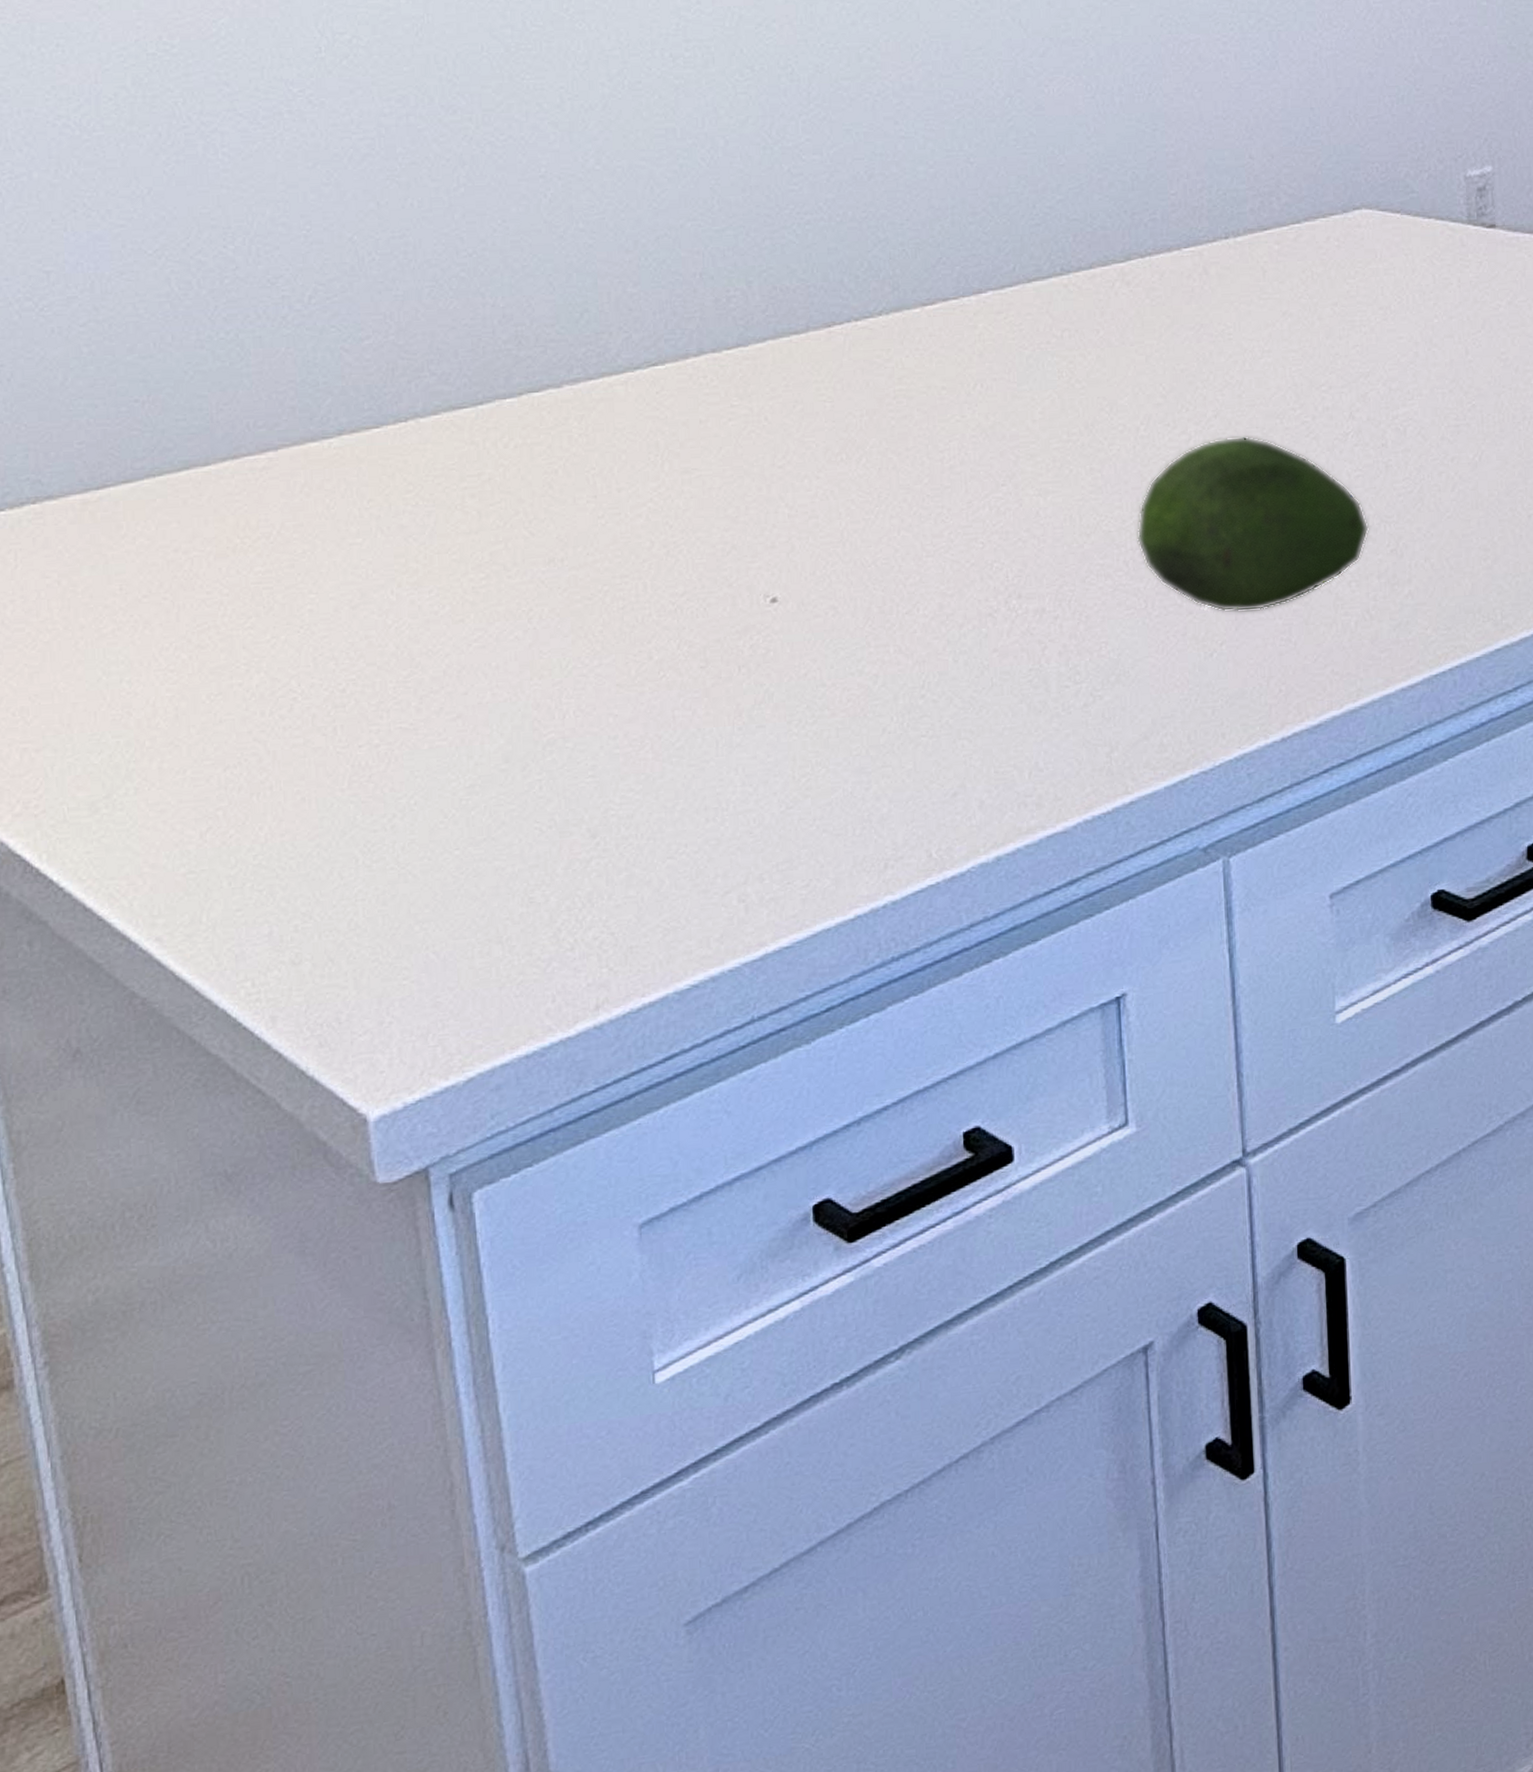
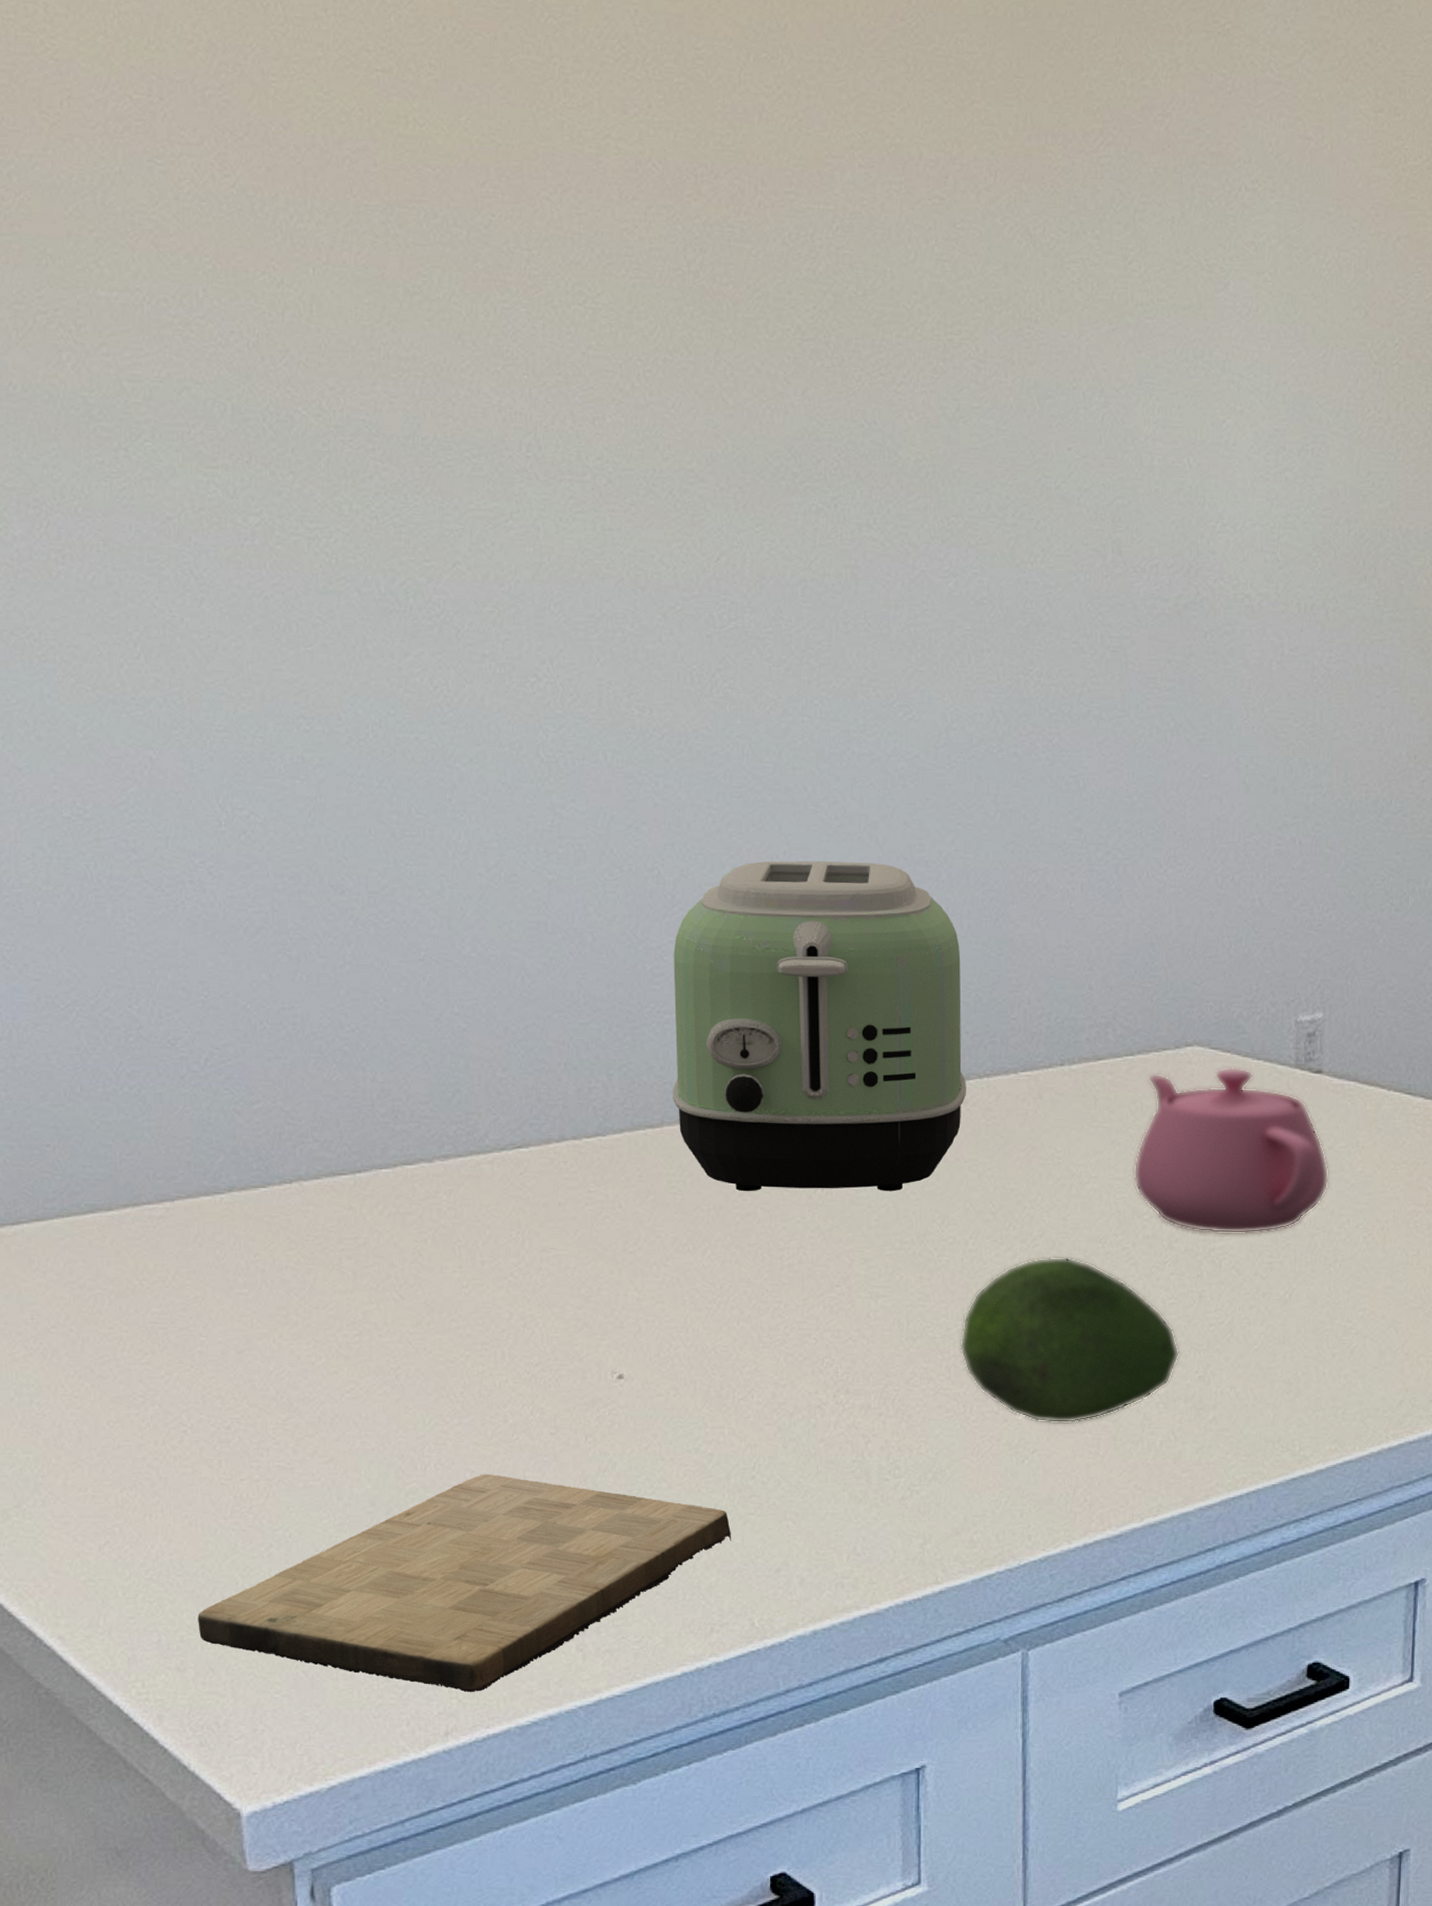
cutting board: none [313,717,903,959] -> present [198,1474,732,1693]
toaster: none [811,46,1128,394] -> present [672,860,966,1192]
teapot: none [1308,227,1511,400] -> present [1133,1066,1329,1234]

